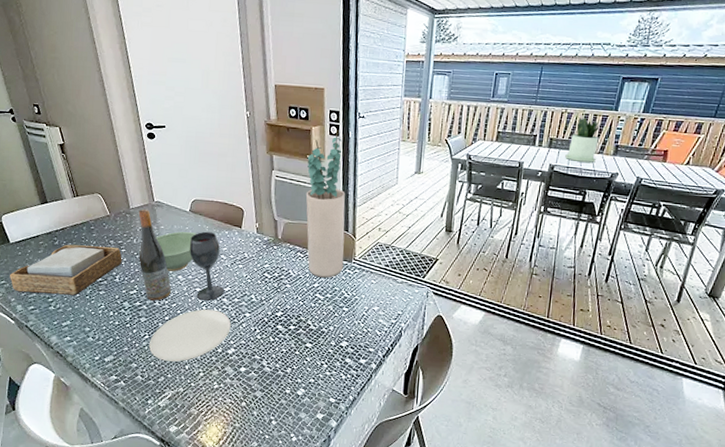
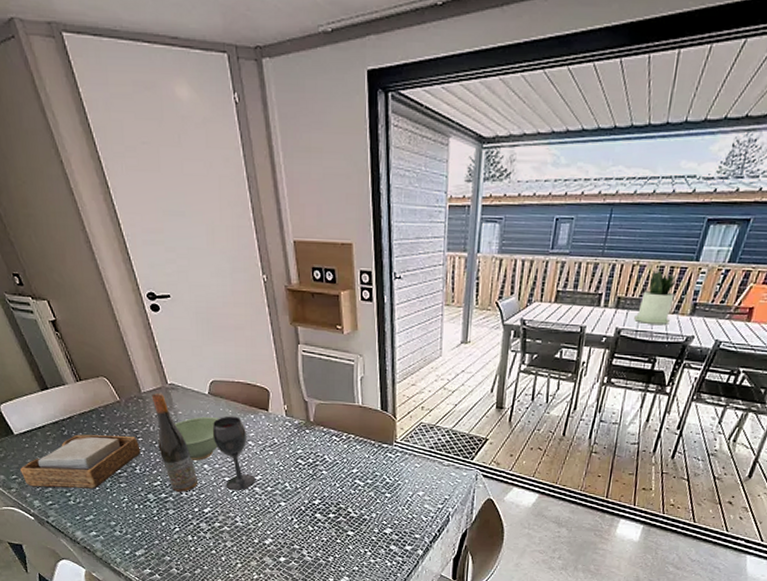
plate: present [149,309,231,362] -> none [181,499,266,554]
vase: present [305,129,345,278] -> none [337,294,384,463]

